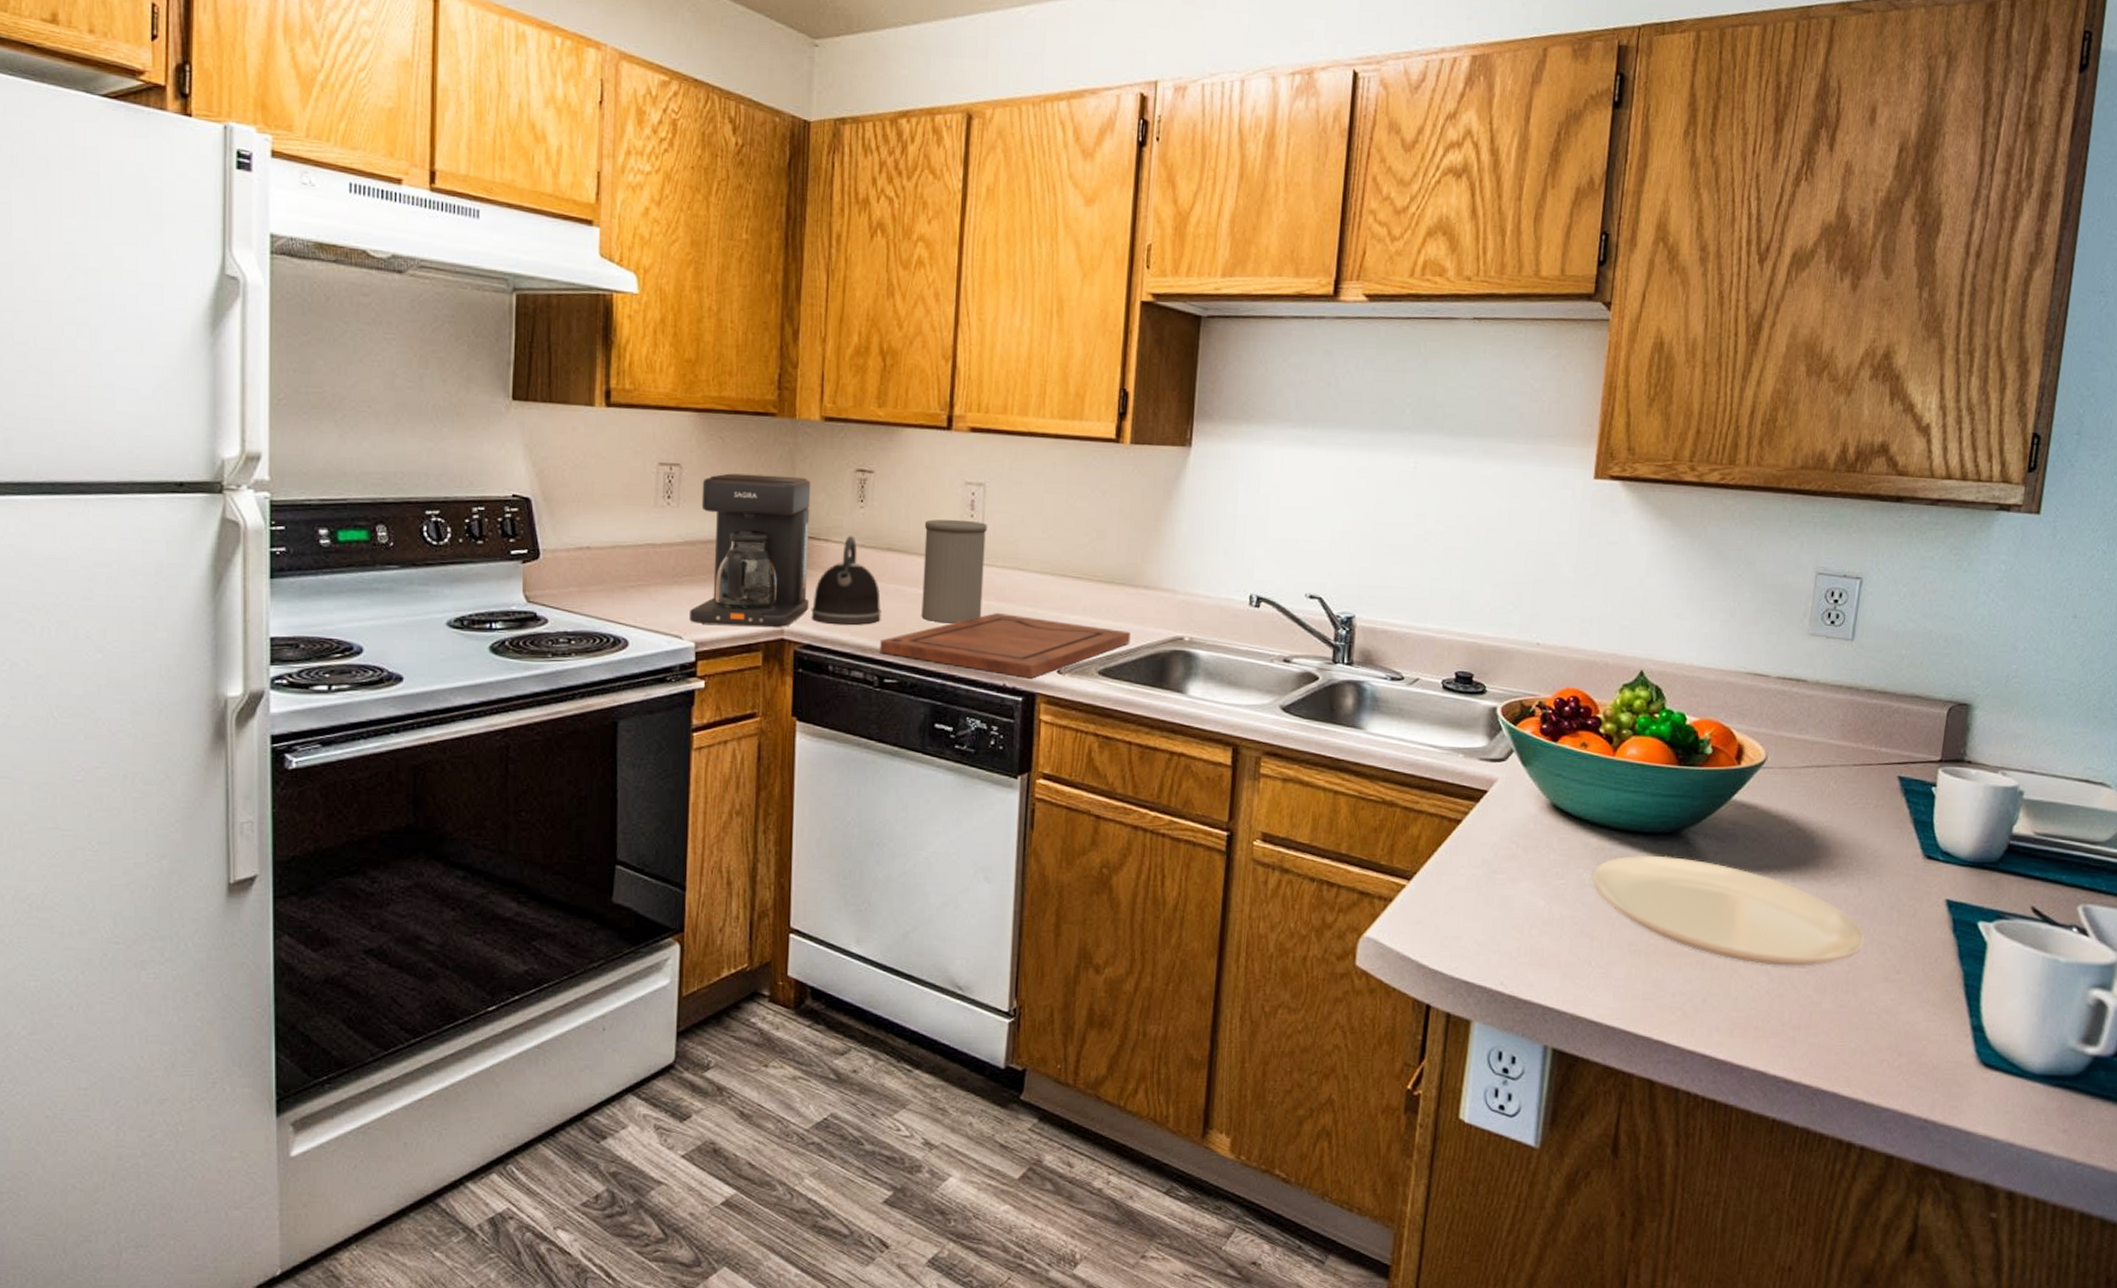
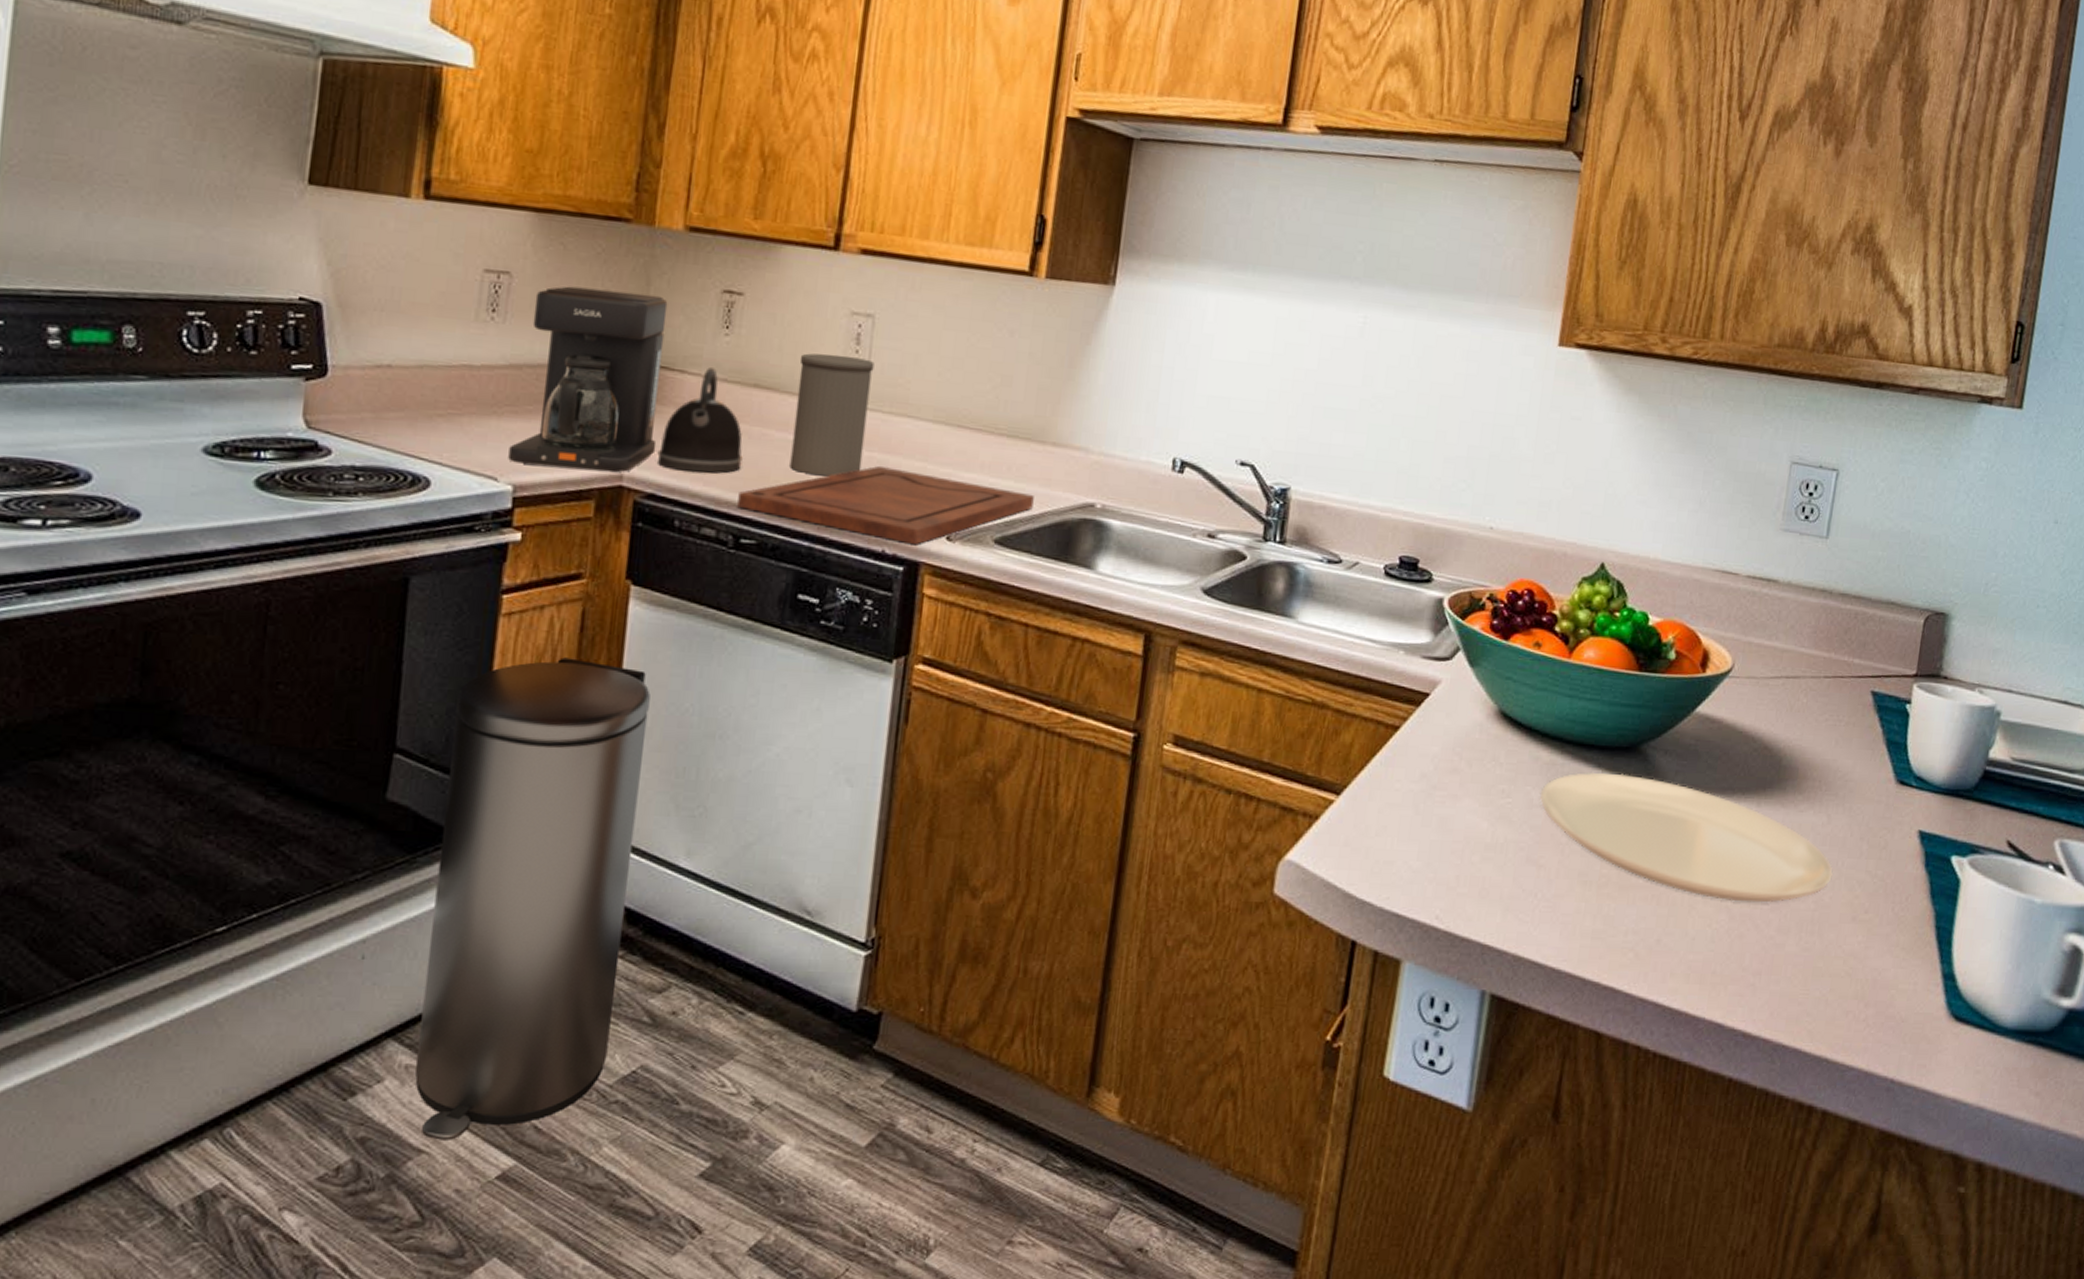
pedal bin: none [652,783,818,1174] -> present [415,657,650,1140]

